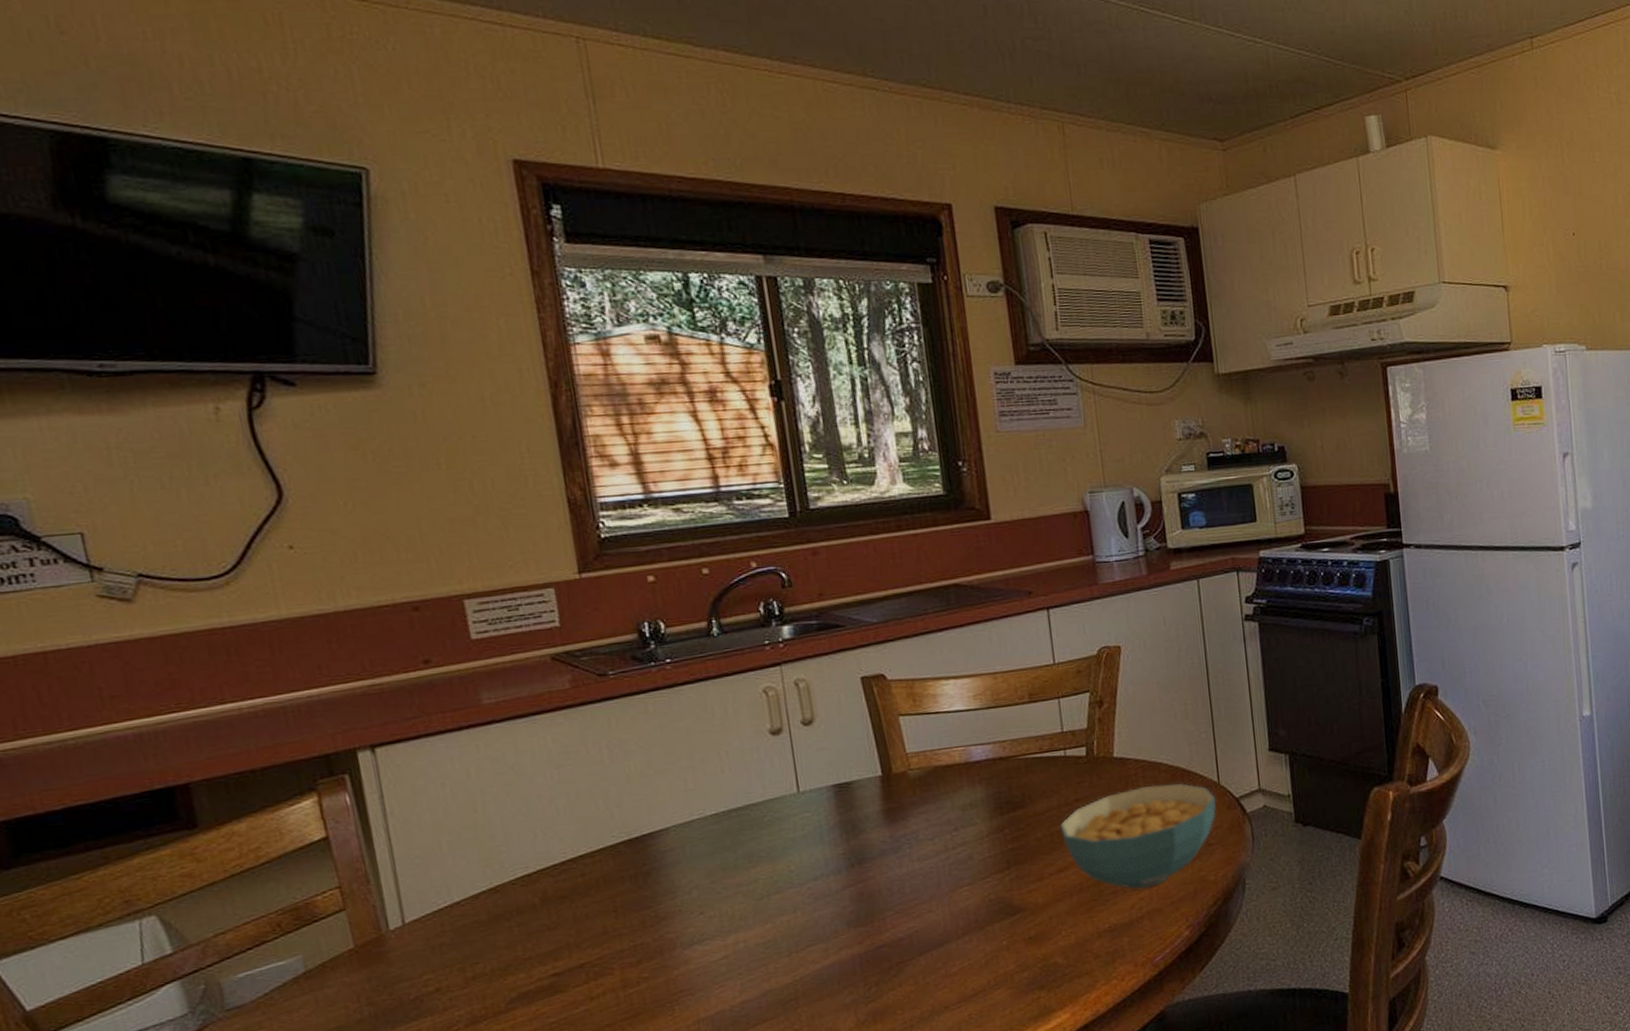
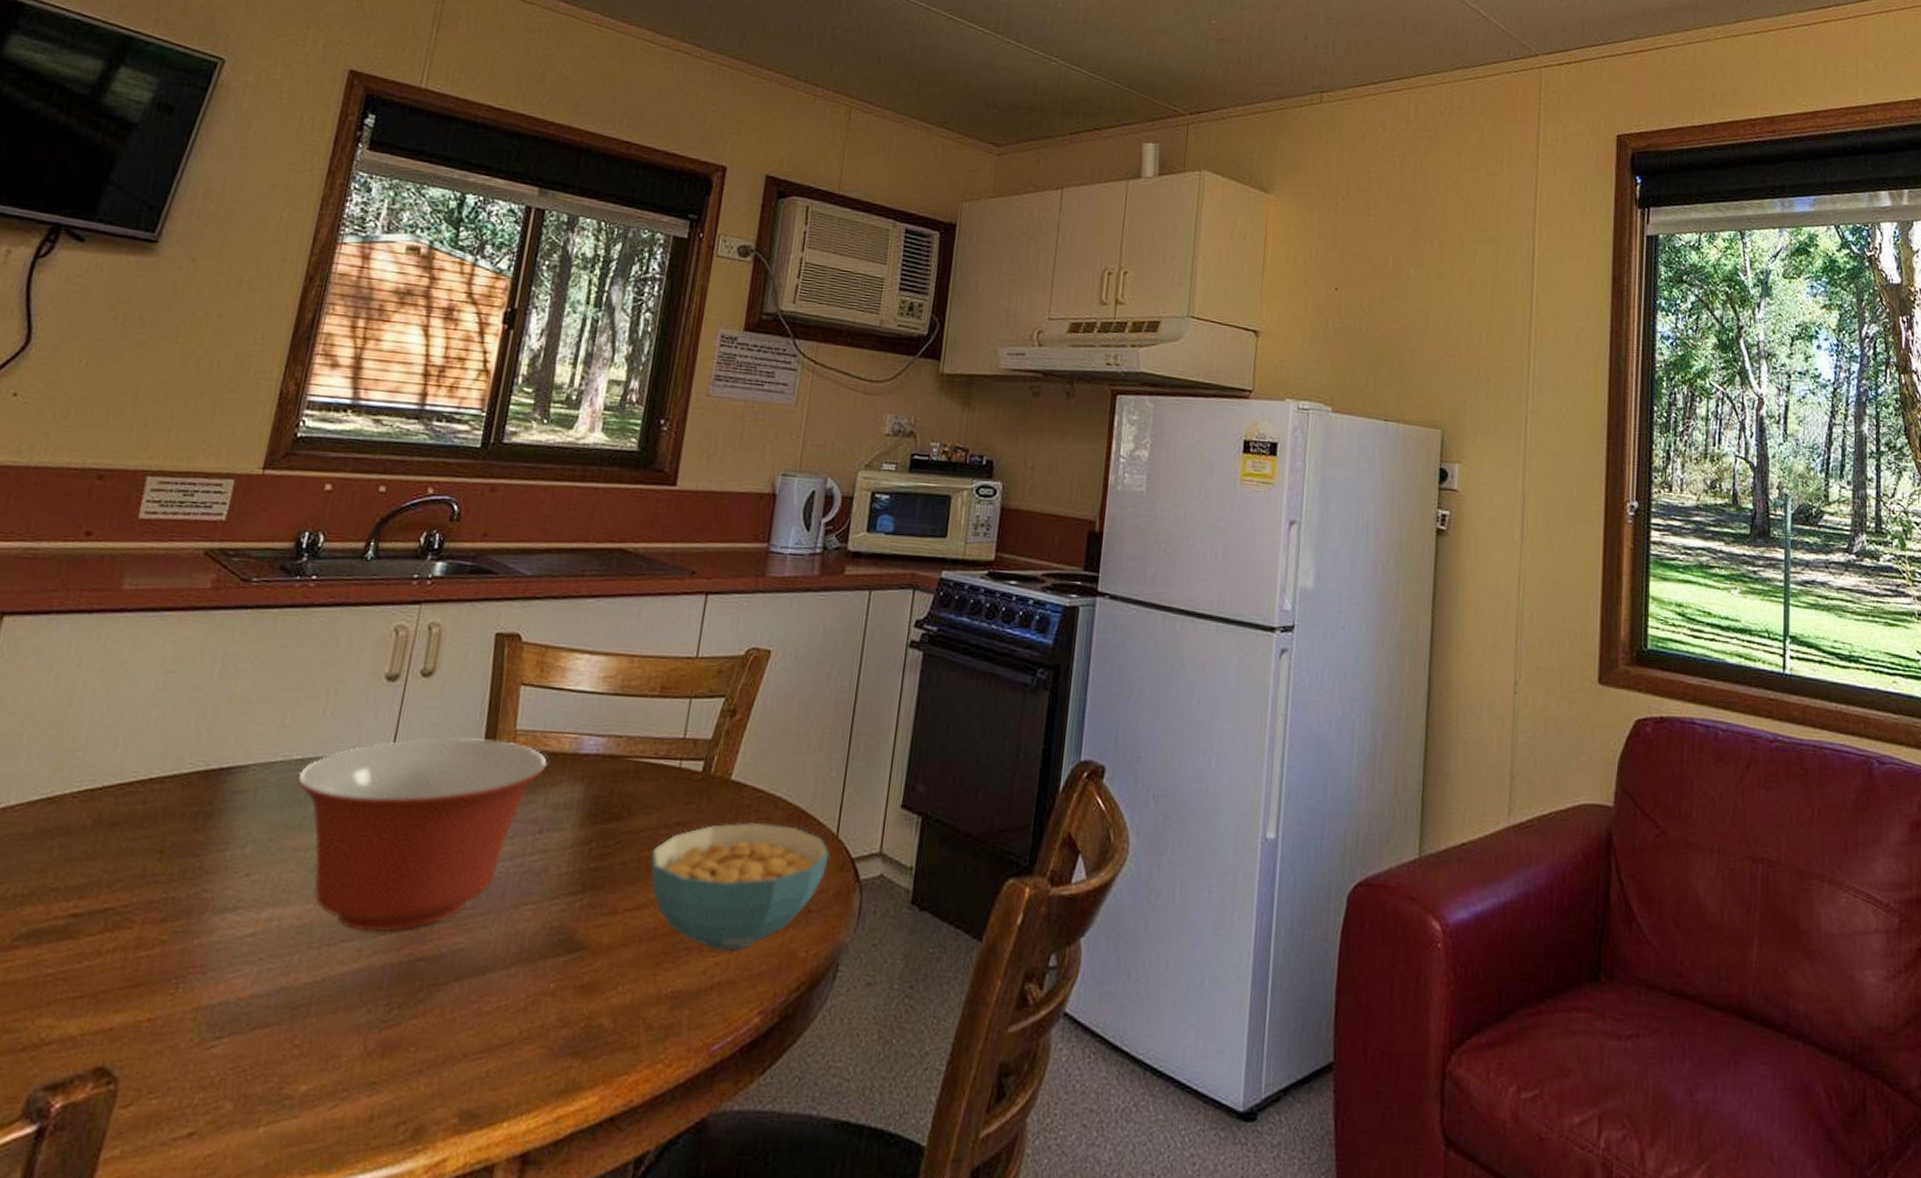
mixing bowl: none [717,764,946,937] -> present [297,737,549,933]

